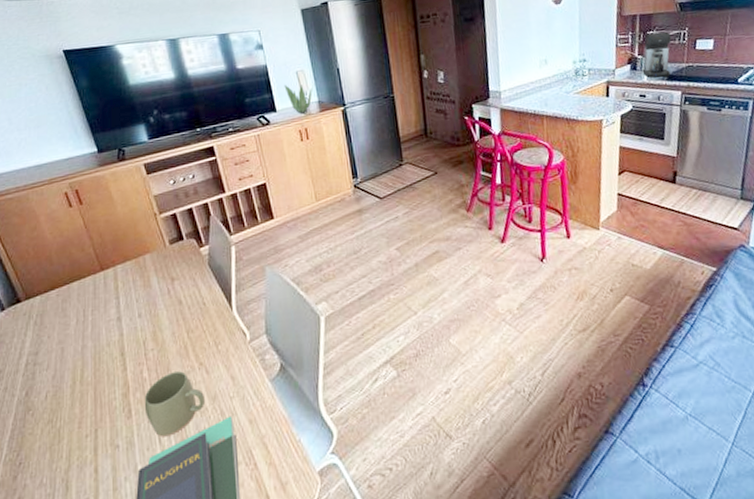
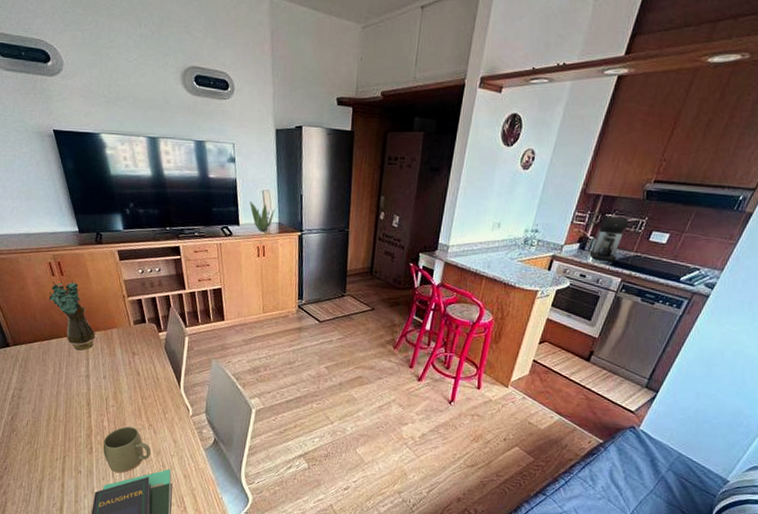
vase: none [66,208,125,289] -> present [49,281,96,351]

